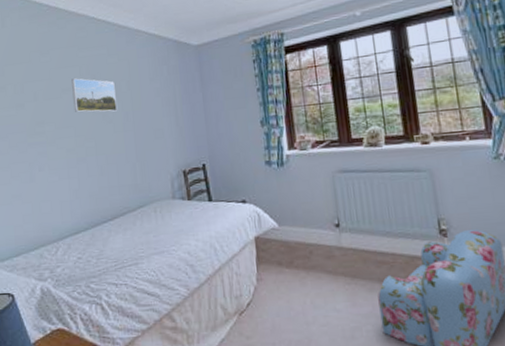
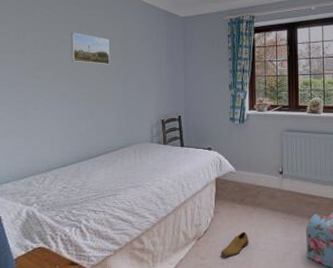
shoe: none [270,302,304,335] -> present [221,231,248,257]

